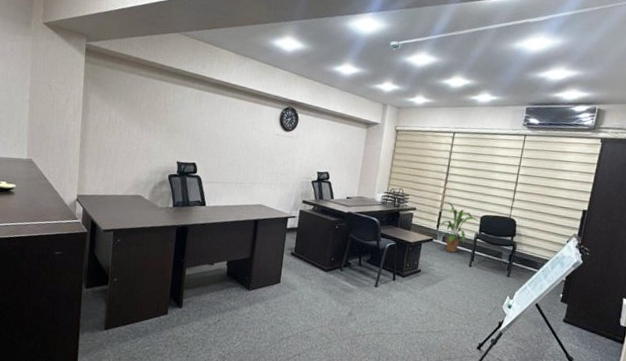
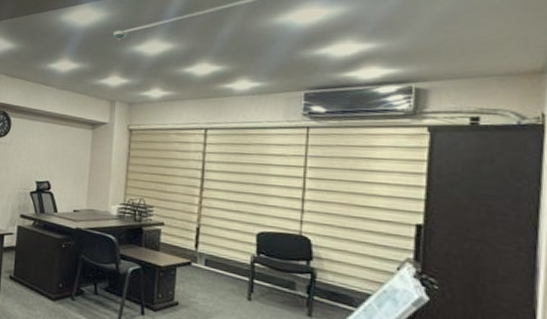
house plant: present [439,202,479,253] -> none [198,214,255,281]

